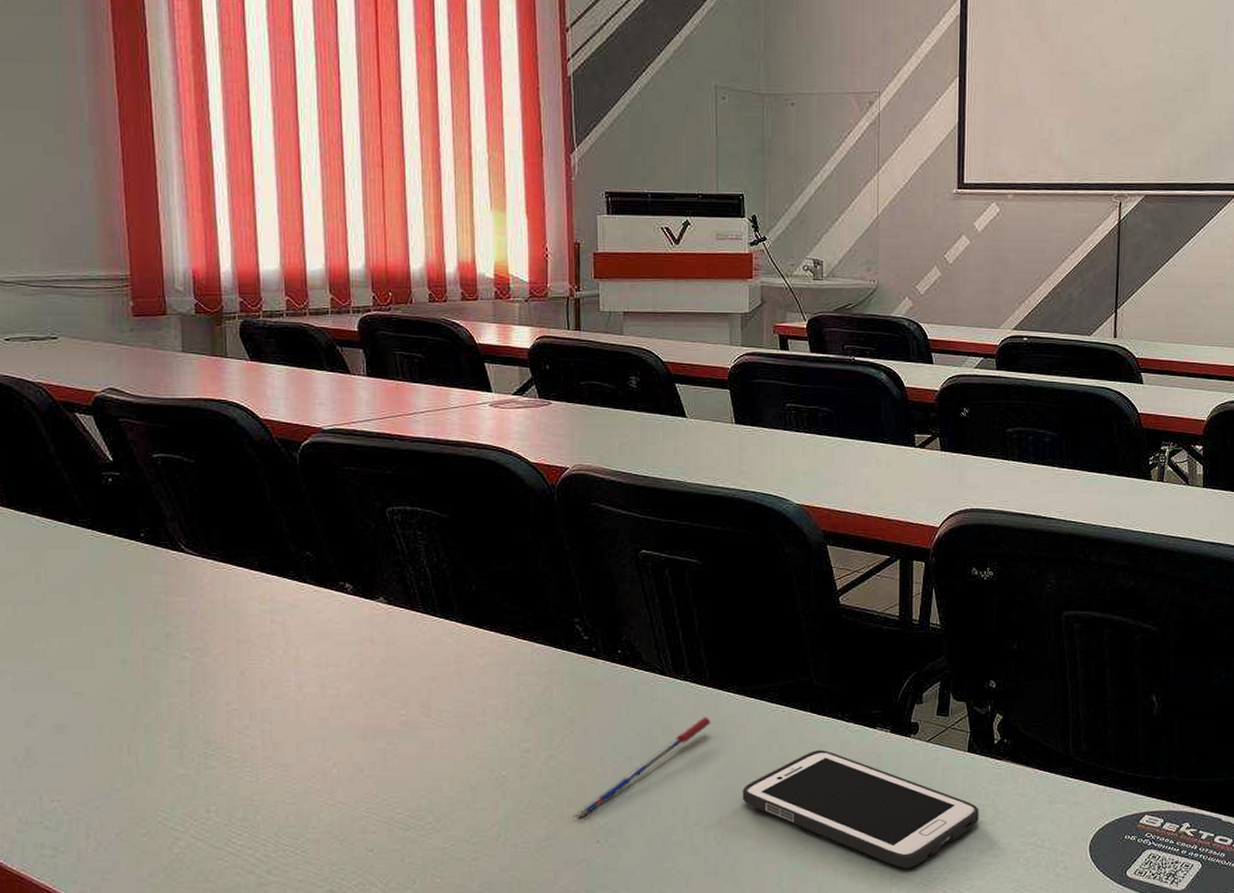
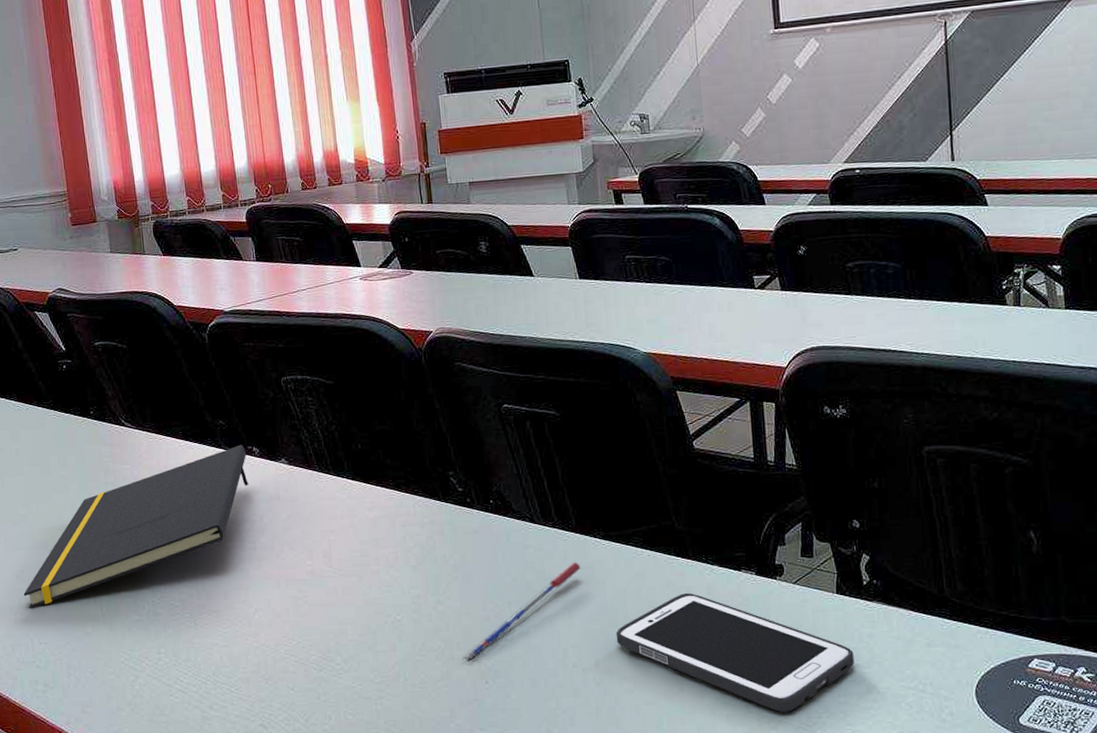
notepad: none [33,579,337,761] -> present [23,444,249,609]

